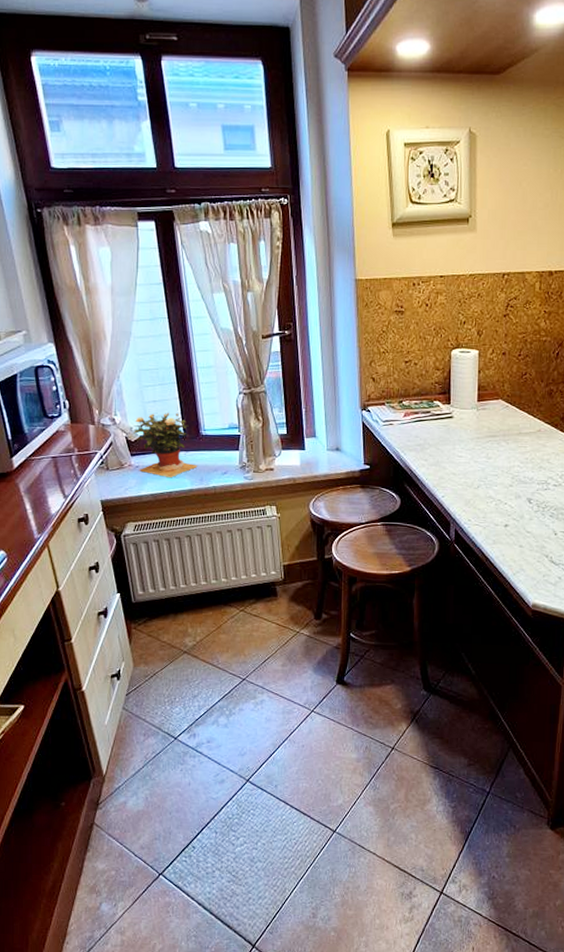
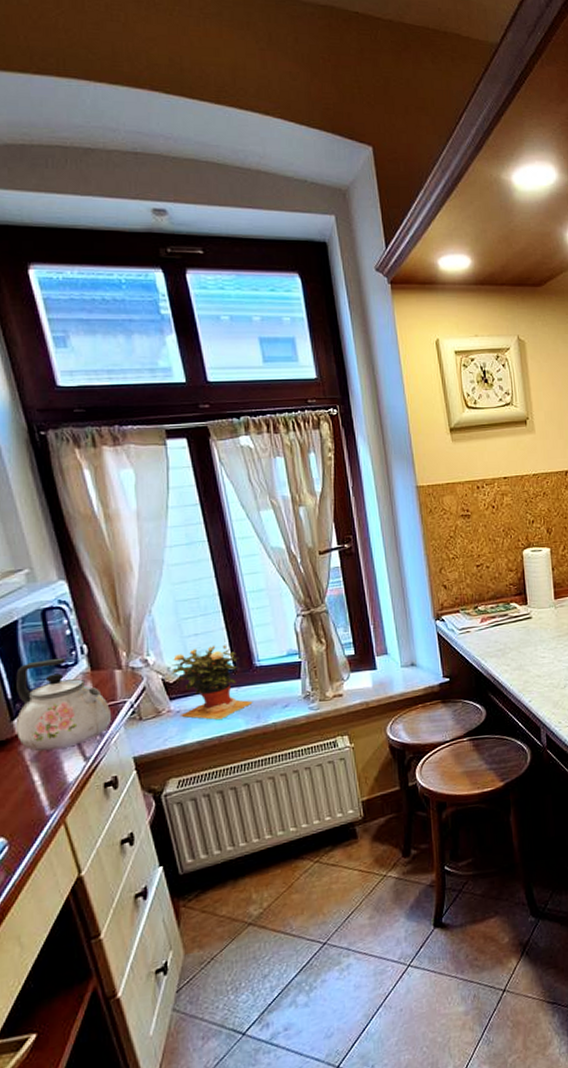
kettle: none [14,409,86,486] -> present [15,657,112,752]

